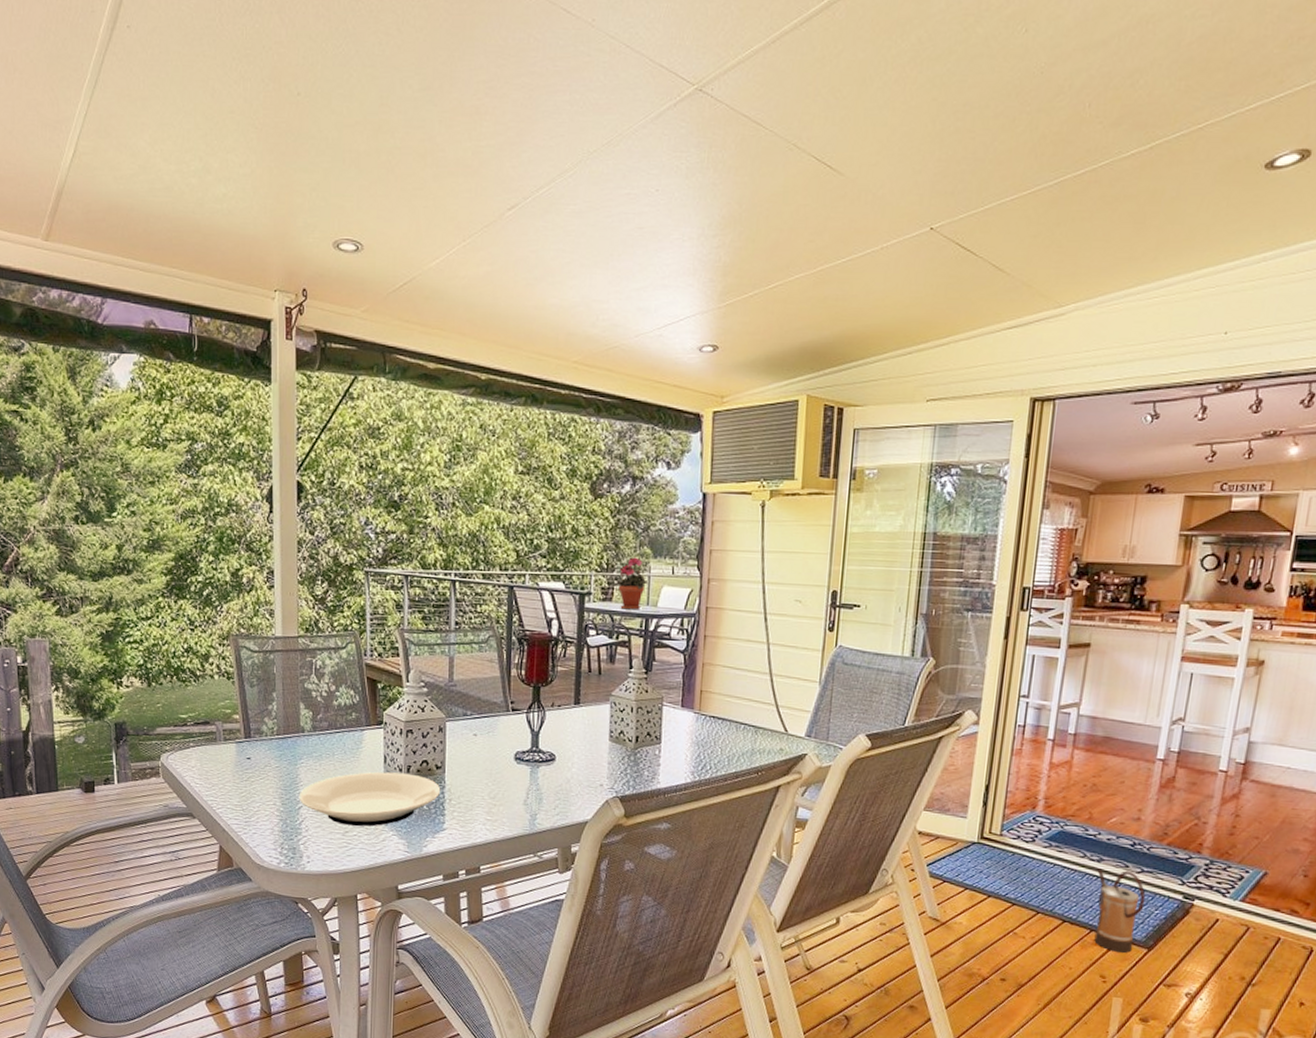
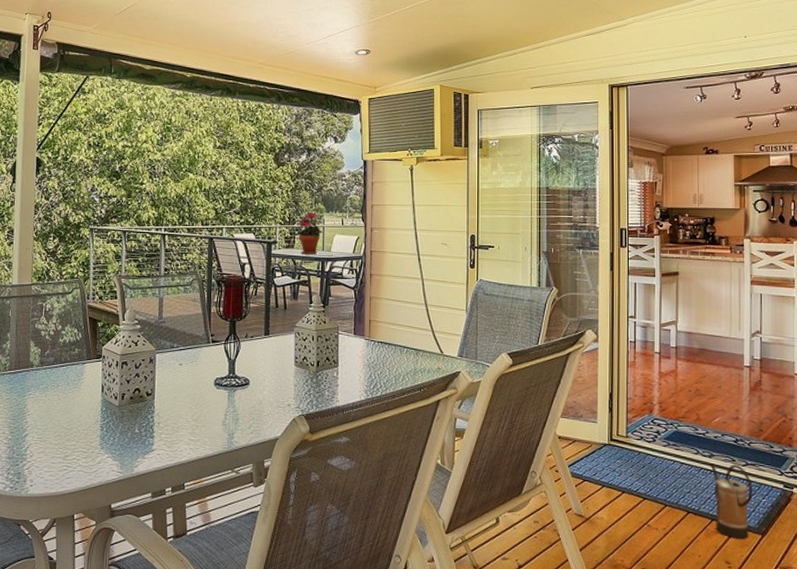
plate: present [299,771,441,827] -> none [25,400,151,450]

